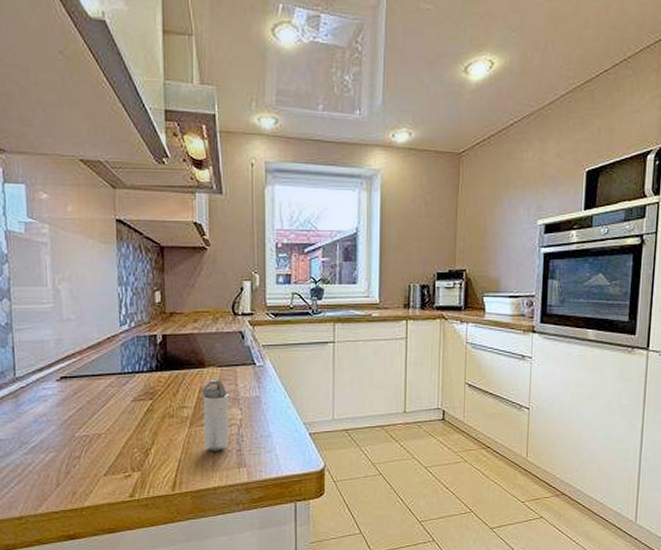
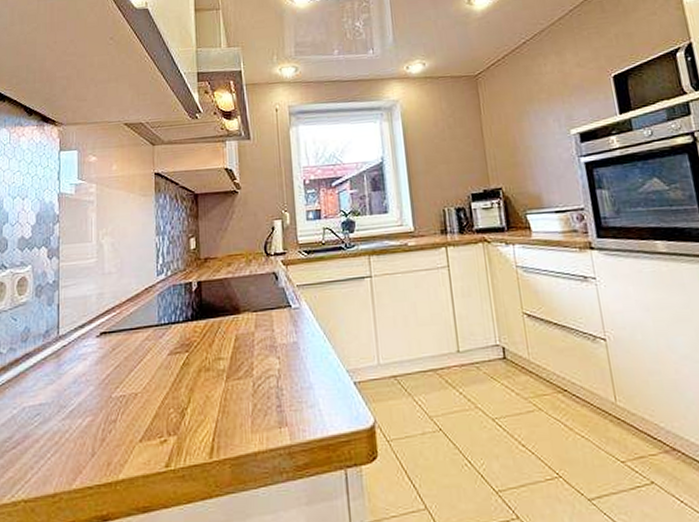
shaker: present [201,379,229,451] -> none [237,325,267,409]

